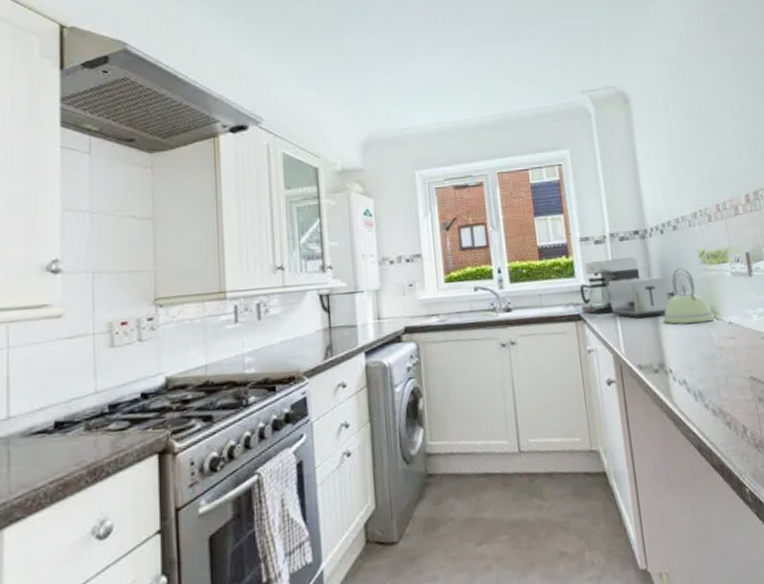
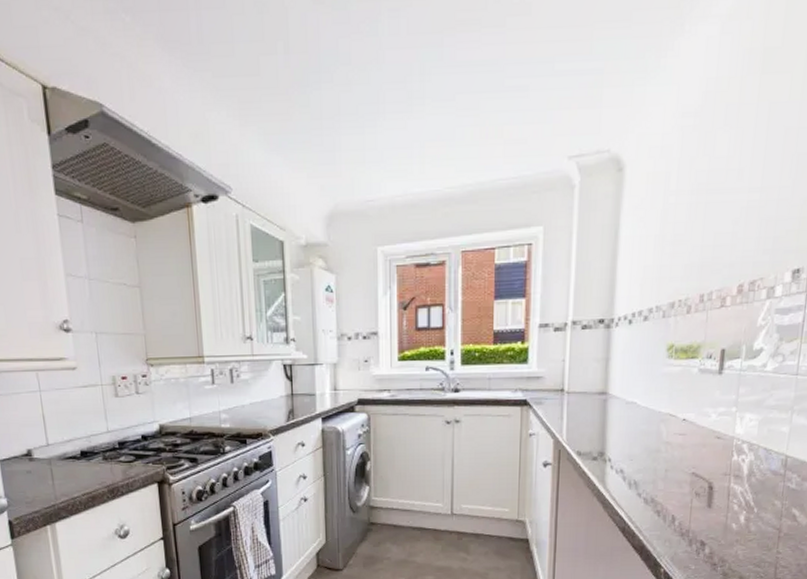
coffee maker: present [579,257,641,315] -> none [530,346,598,401]
toaster: present [608,276,669,319] -> none [560,367,624,408]
kettle: present [663,267,715,325] -> none [612,360,669,418]

